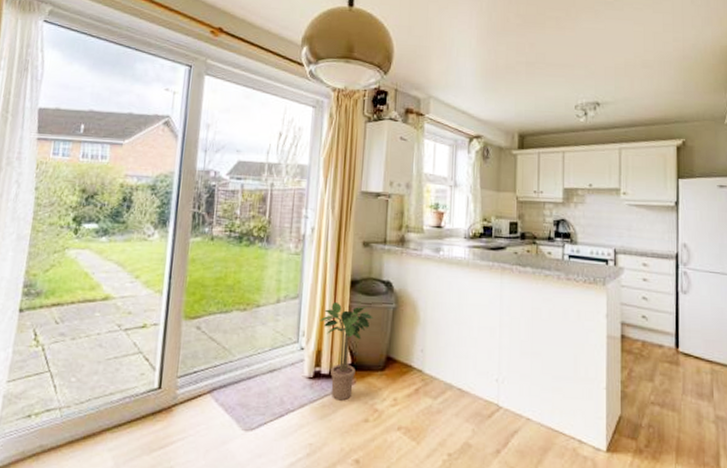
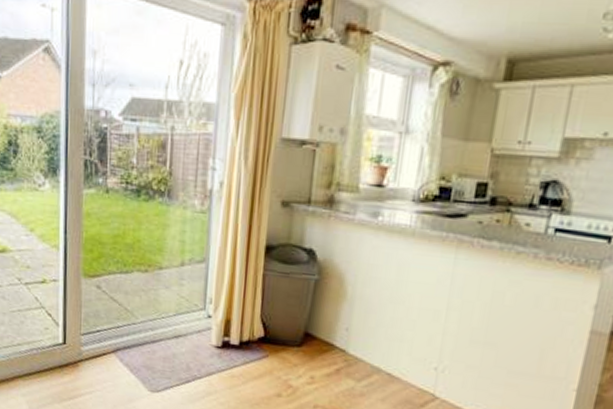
potted plant: present [319,302,374,401] -> none [229,269,291,373]

